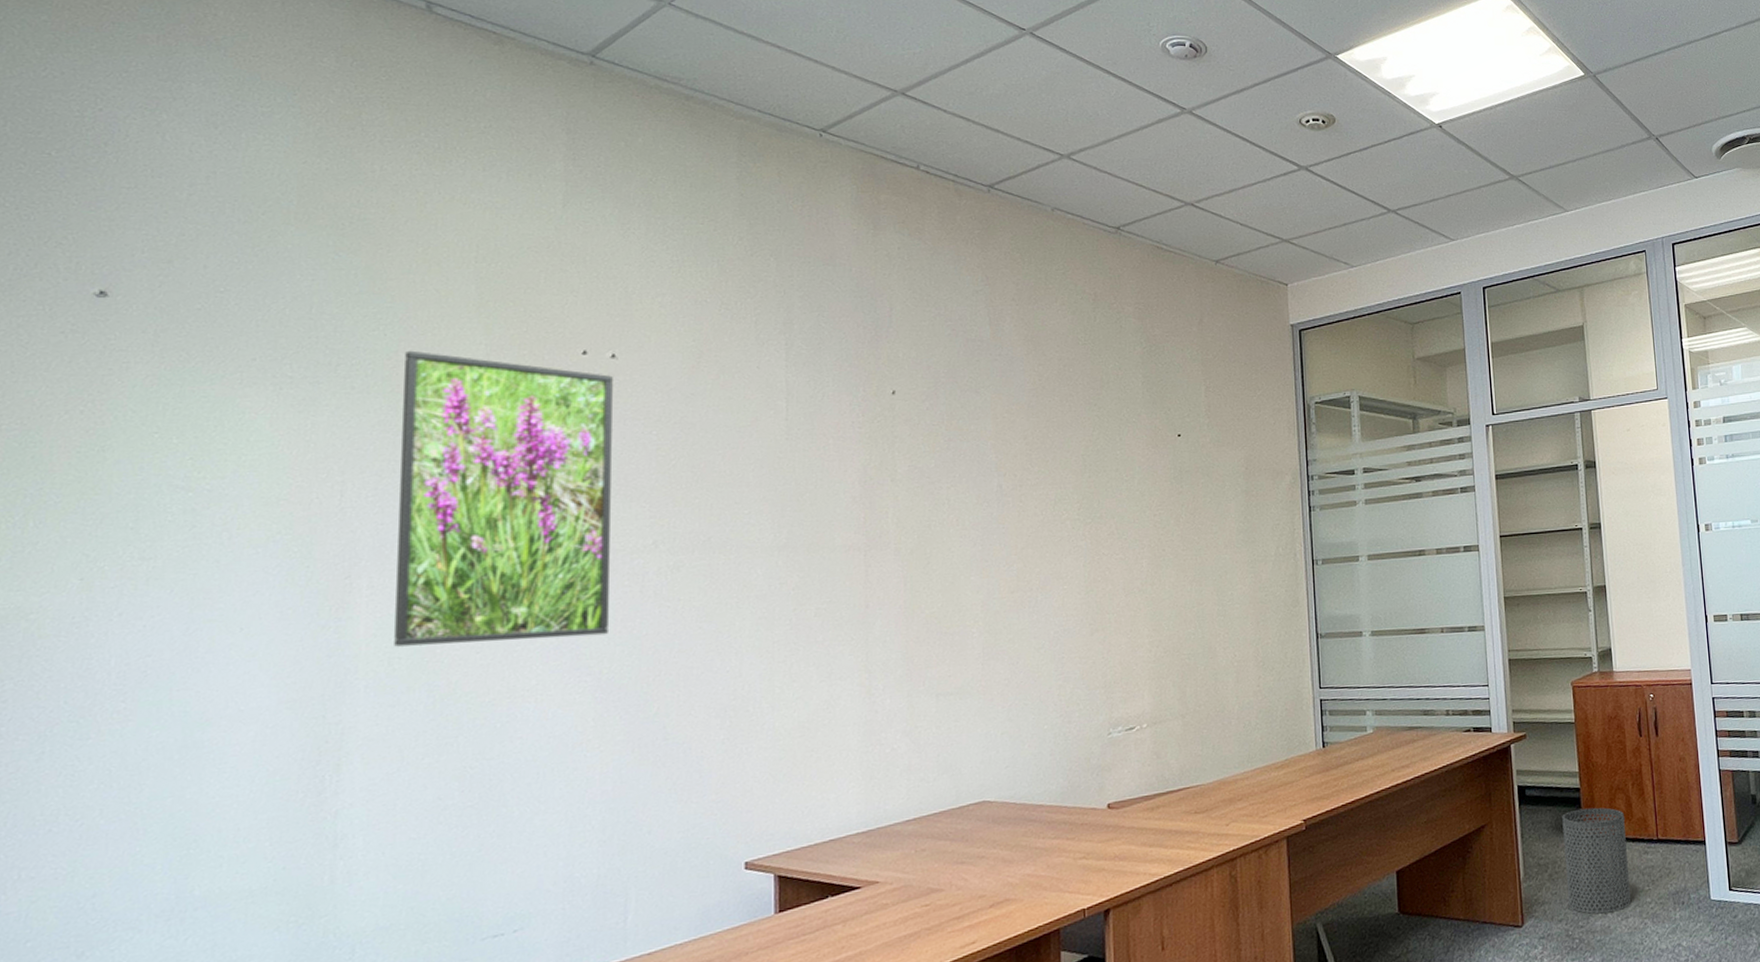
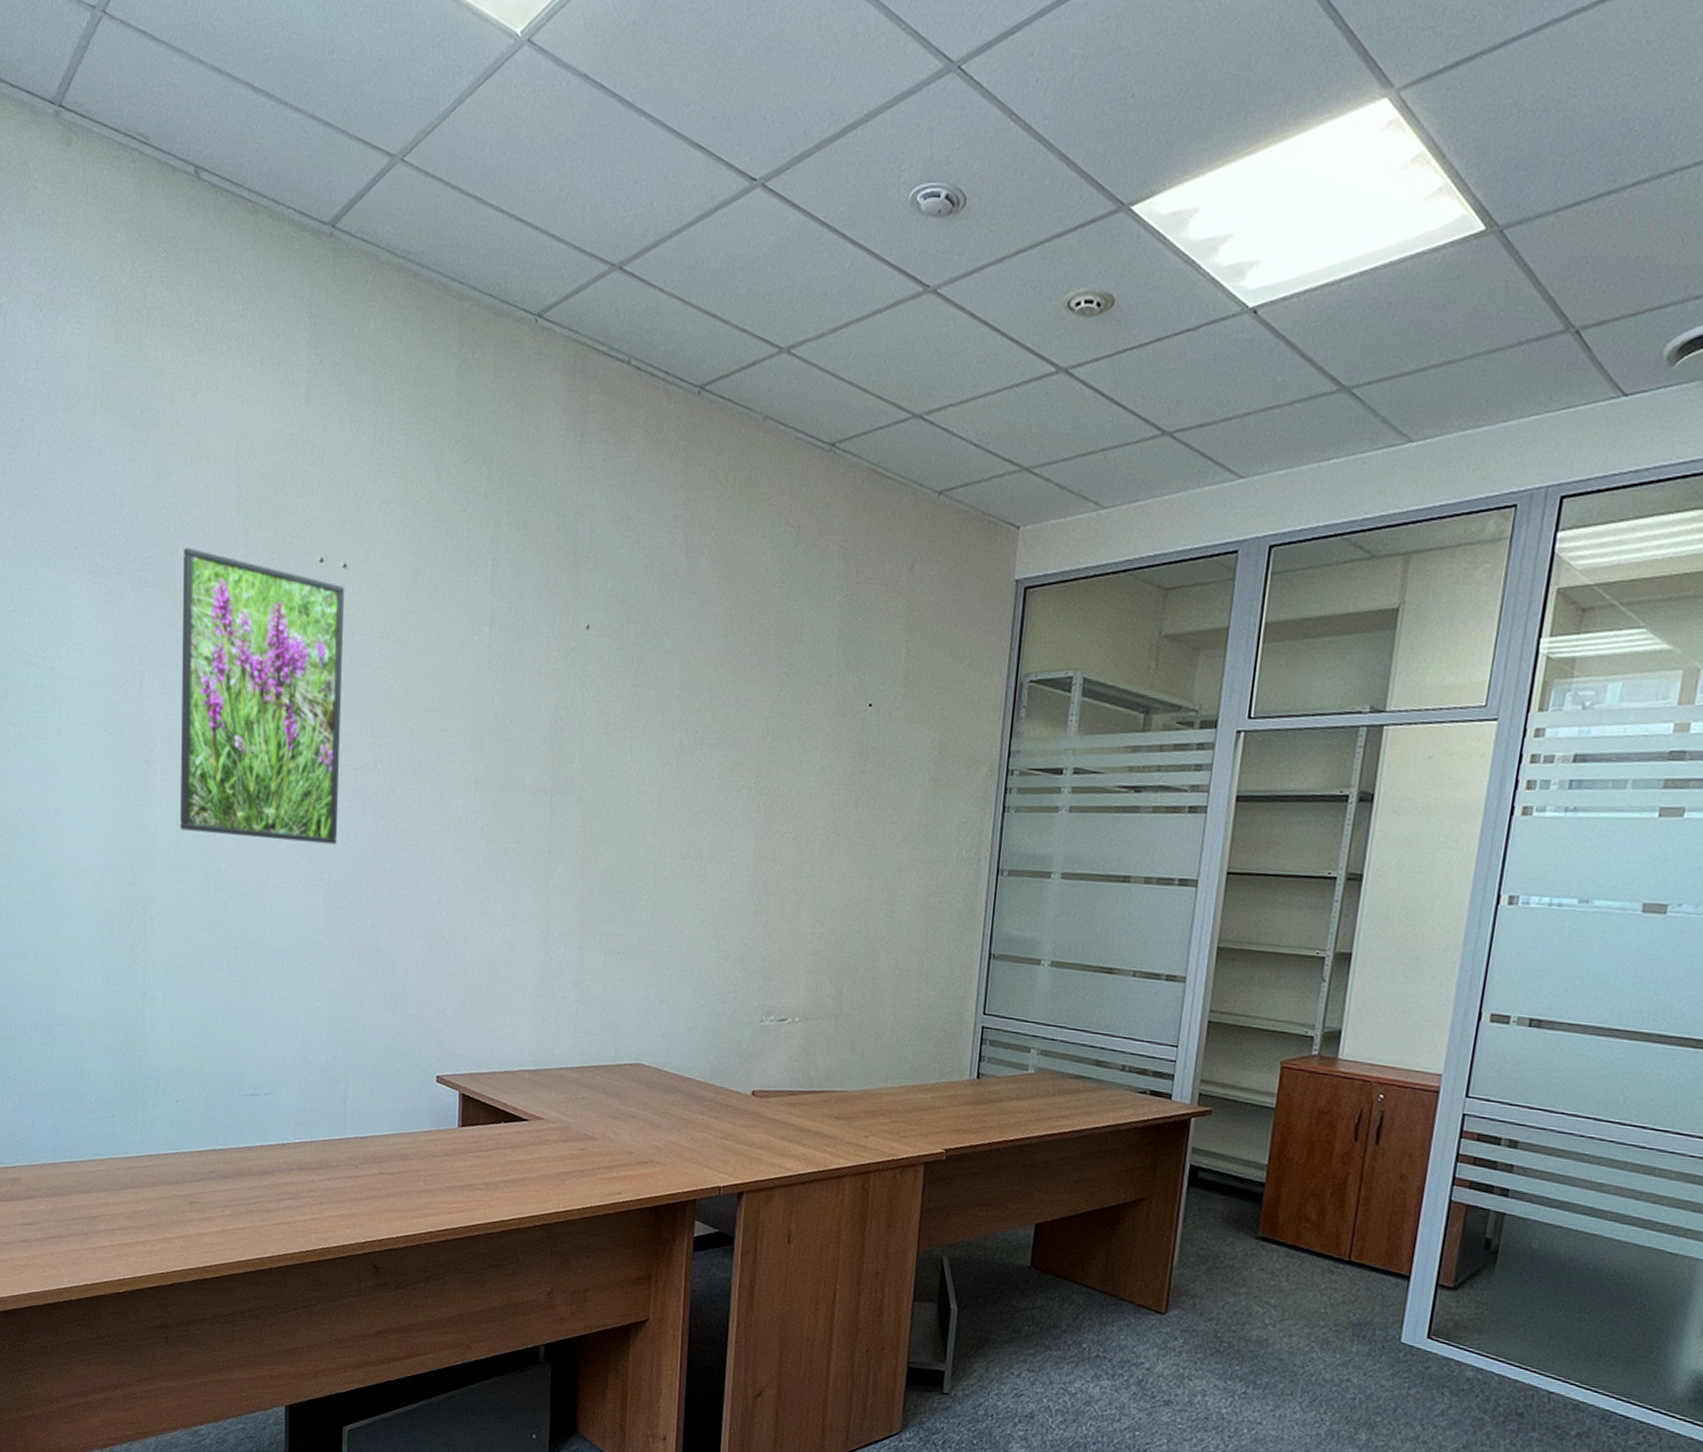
trash can: present [1562,807,1632,914] -> none [1223,1206,1314,1327]

